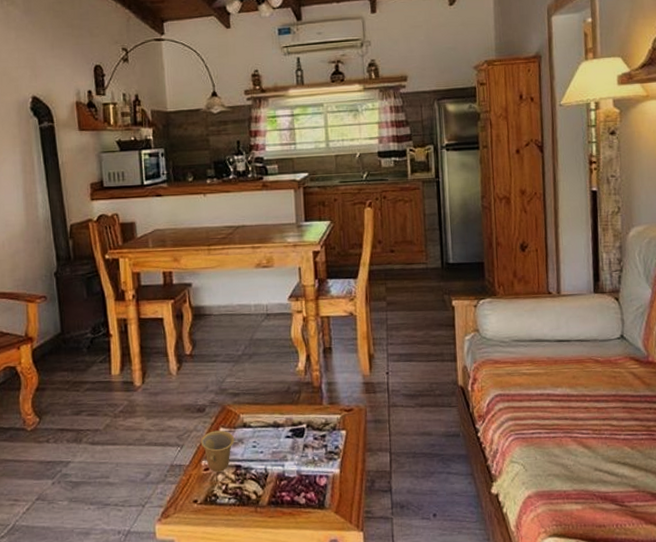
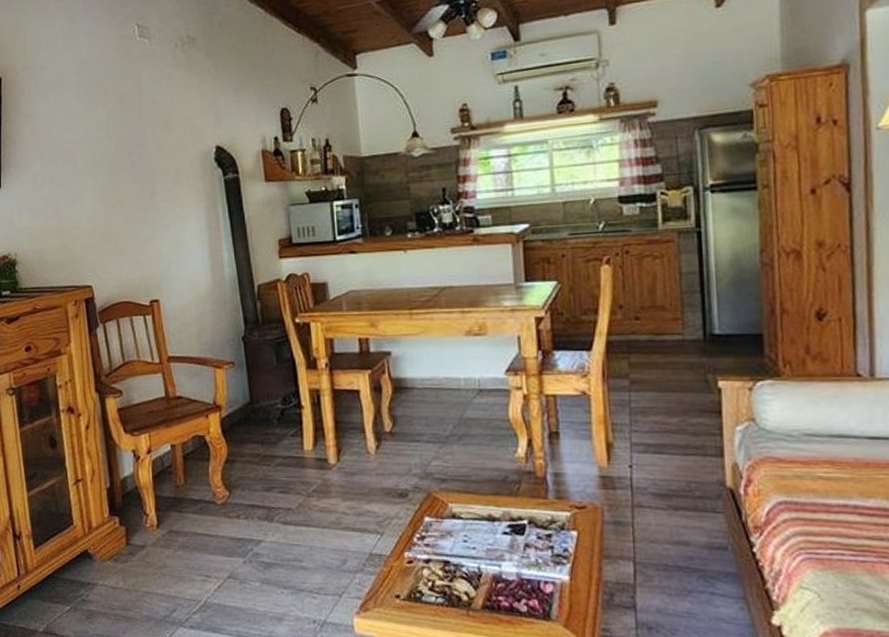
cup: present [200,430,235,472] -> none [402,519,443,566]

